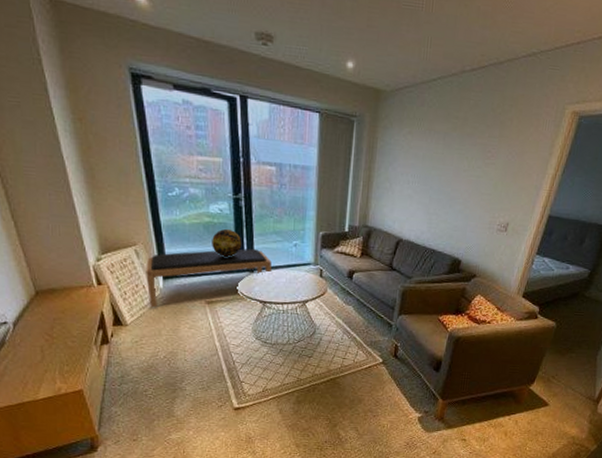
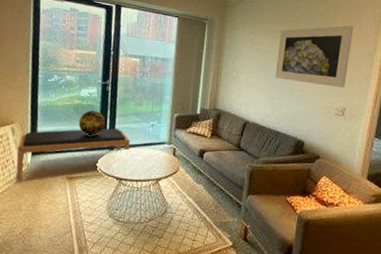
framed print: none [434,123,530,200] -> present [275,25,353,88]

